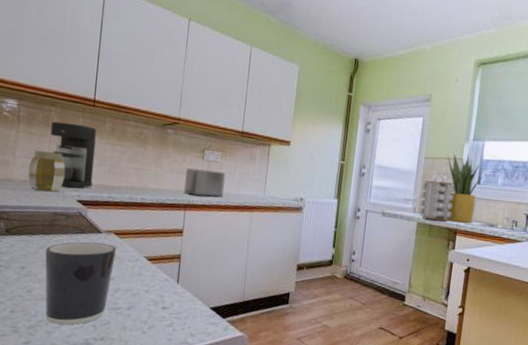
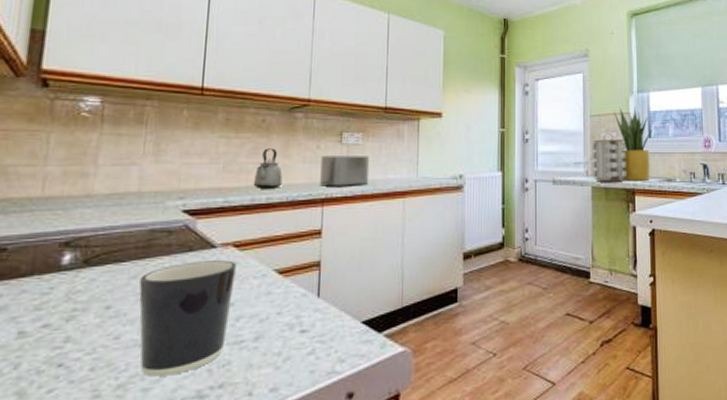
jar: present [28,150,65,192] -> none [114,154,166,205]
coffee maker: present [50,121,97,189] -> none [145,117,206,197]
kettle: none [131,157,155,191] -> present [253,148,283,189]

